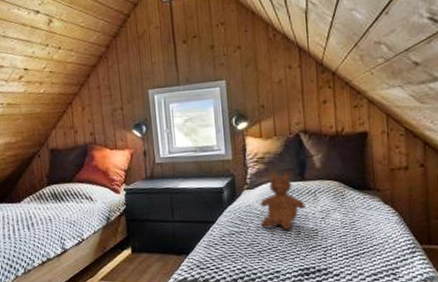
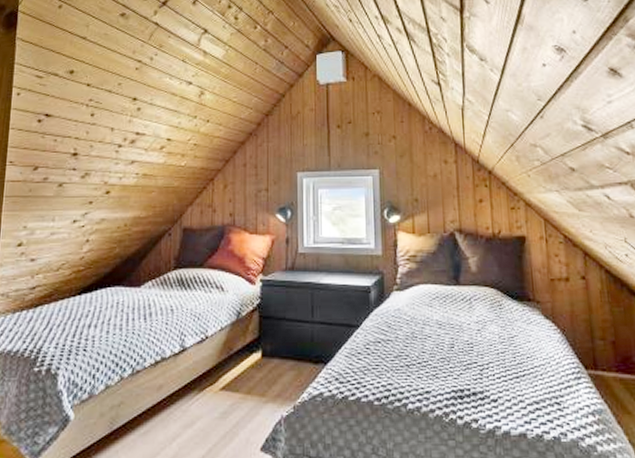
teddy bear: present [260,171,306,231] -> none [410,271,460,342]

